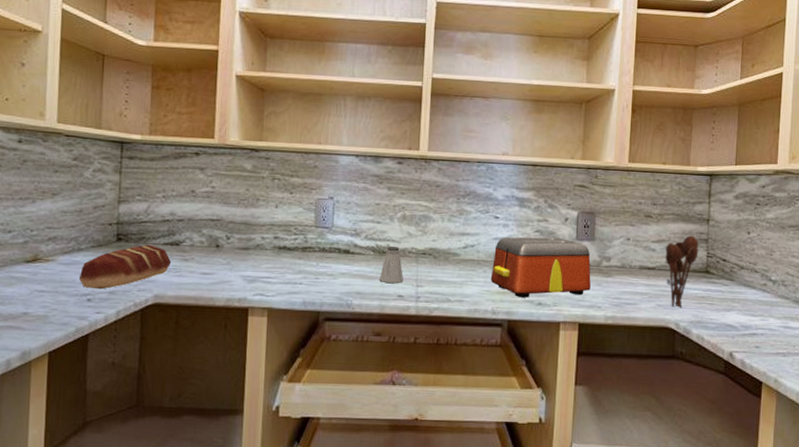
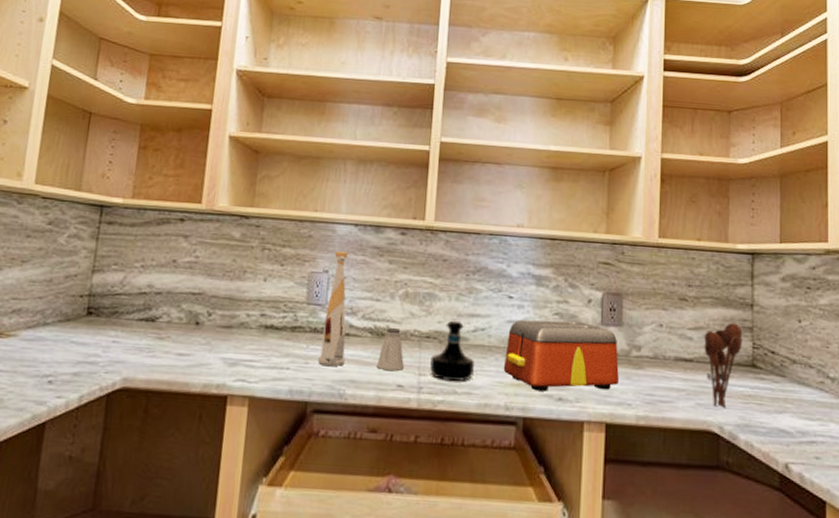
bread loaf: present [78,244,172,290] -> none [41,319,146,371]
bottle: none [327,180,351,281] -> present [318,251,348,367]
tequila bottle: none [426,238,465,291] -> present [430,320,474,381]

